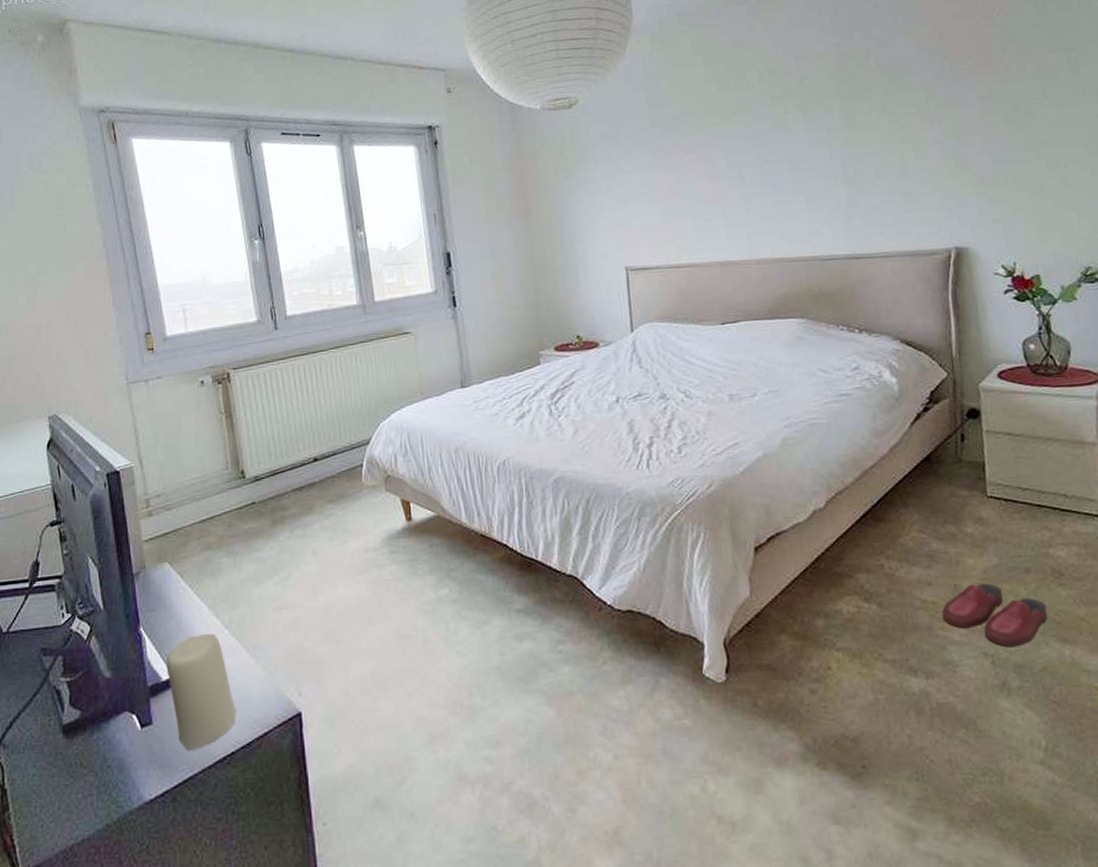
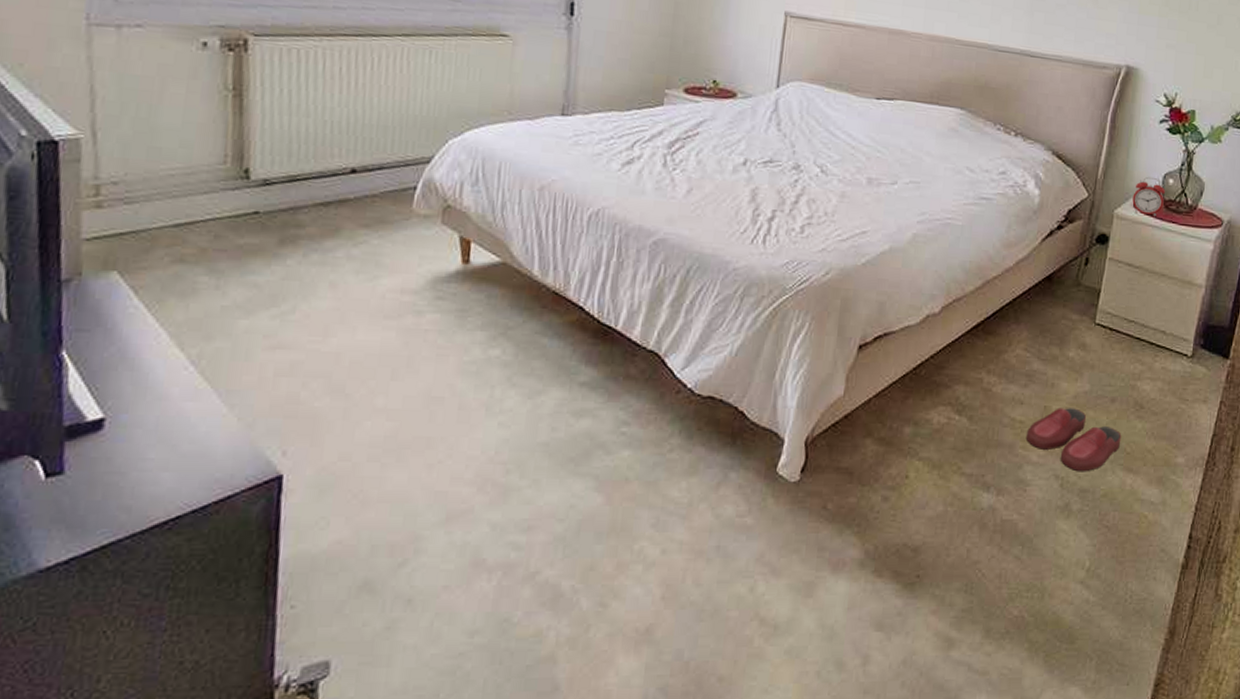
candle: present [166,633,236,751] -> none [95,367,192,511]
alarm clock: none [994,345,1031,384] -> present [1132,176,1166,216]

